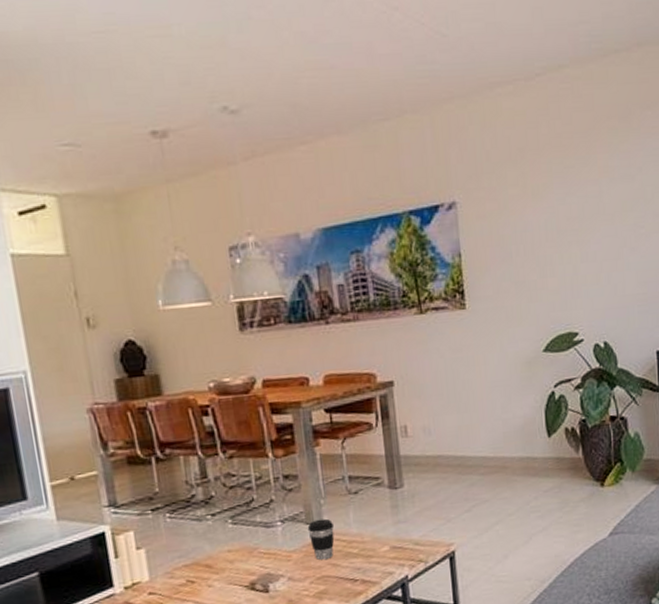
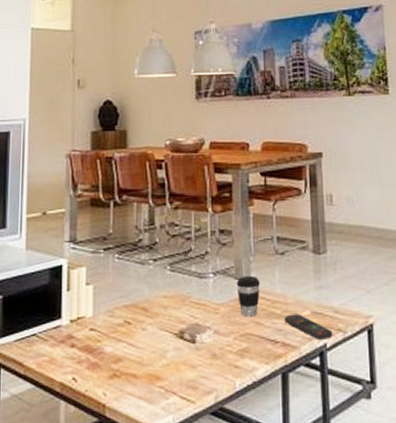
remote control: none [362,550,414,574] -> present [284,314,333,341]

